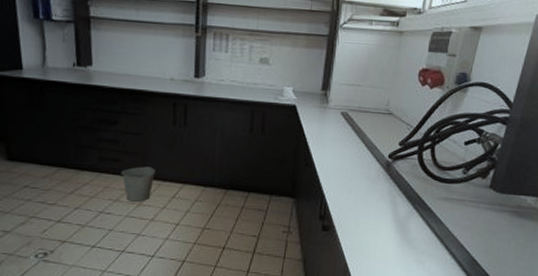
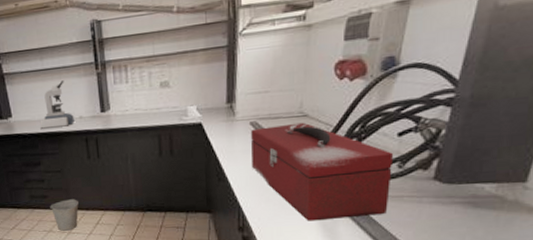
microscope: none [124,37,164,86] -> present [40,80,74,129]
toolbox: none [339,119,459,216] -> present [251,122,393,221]

